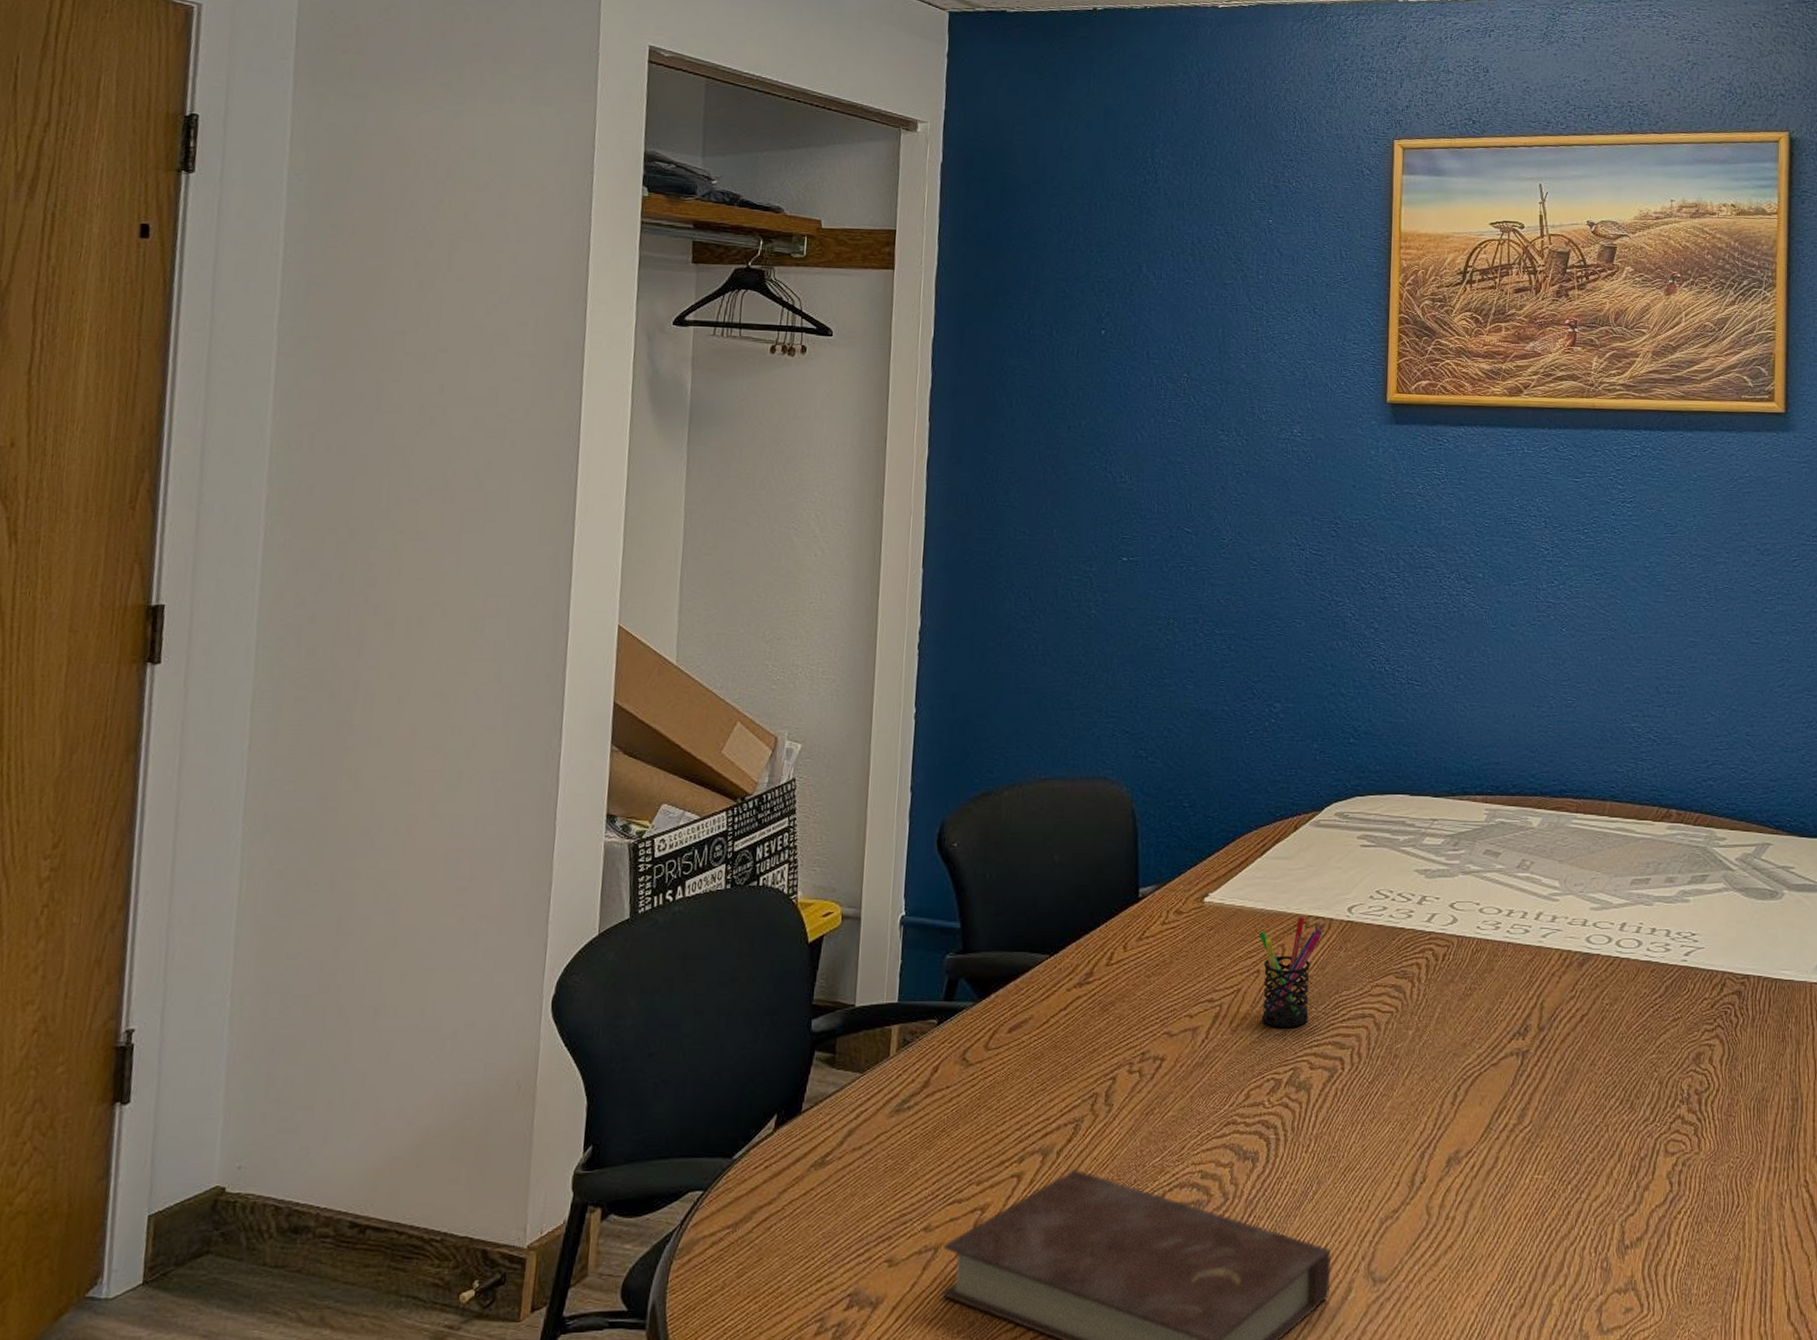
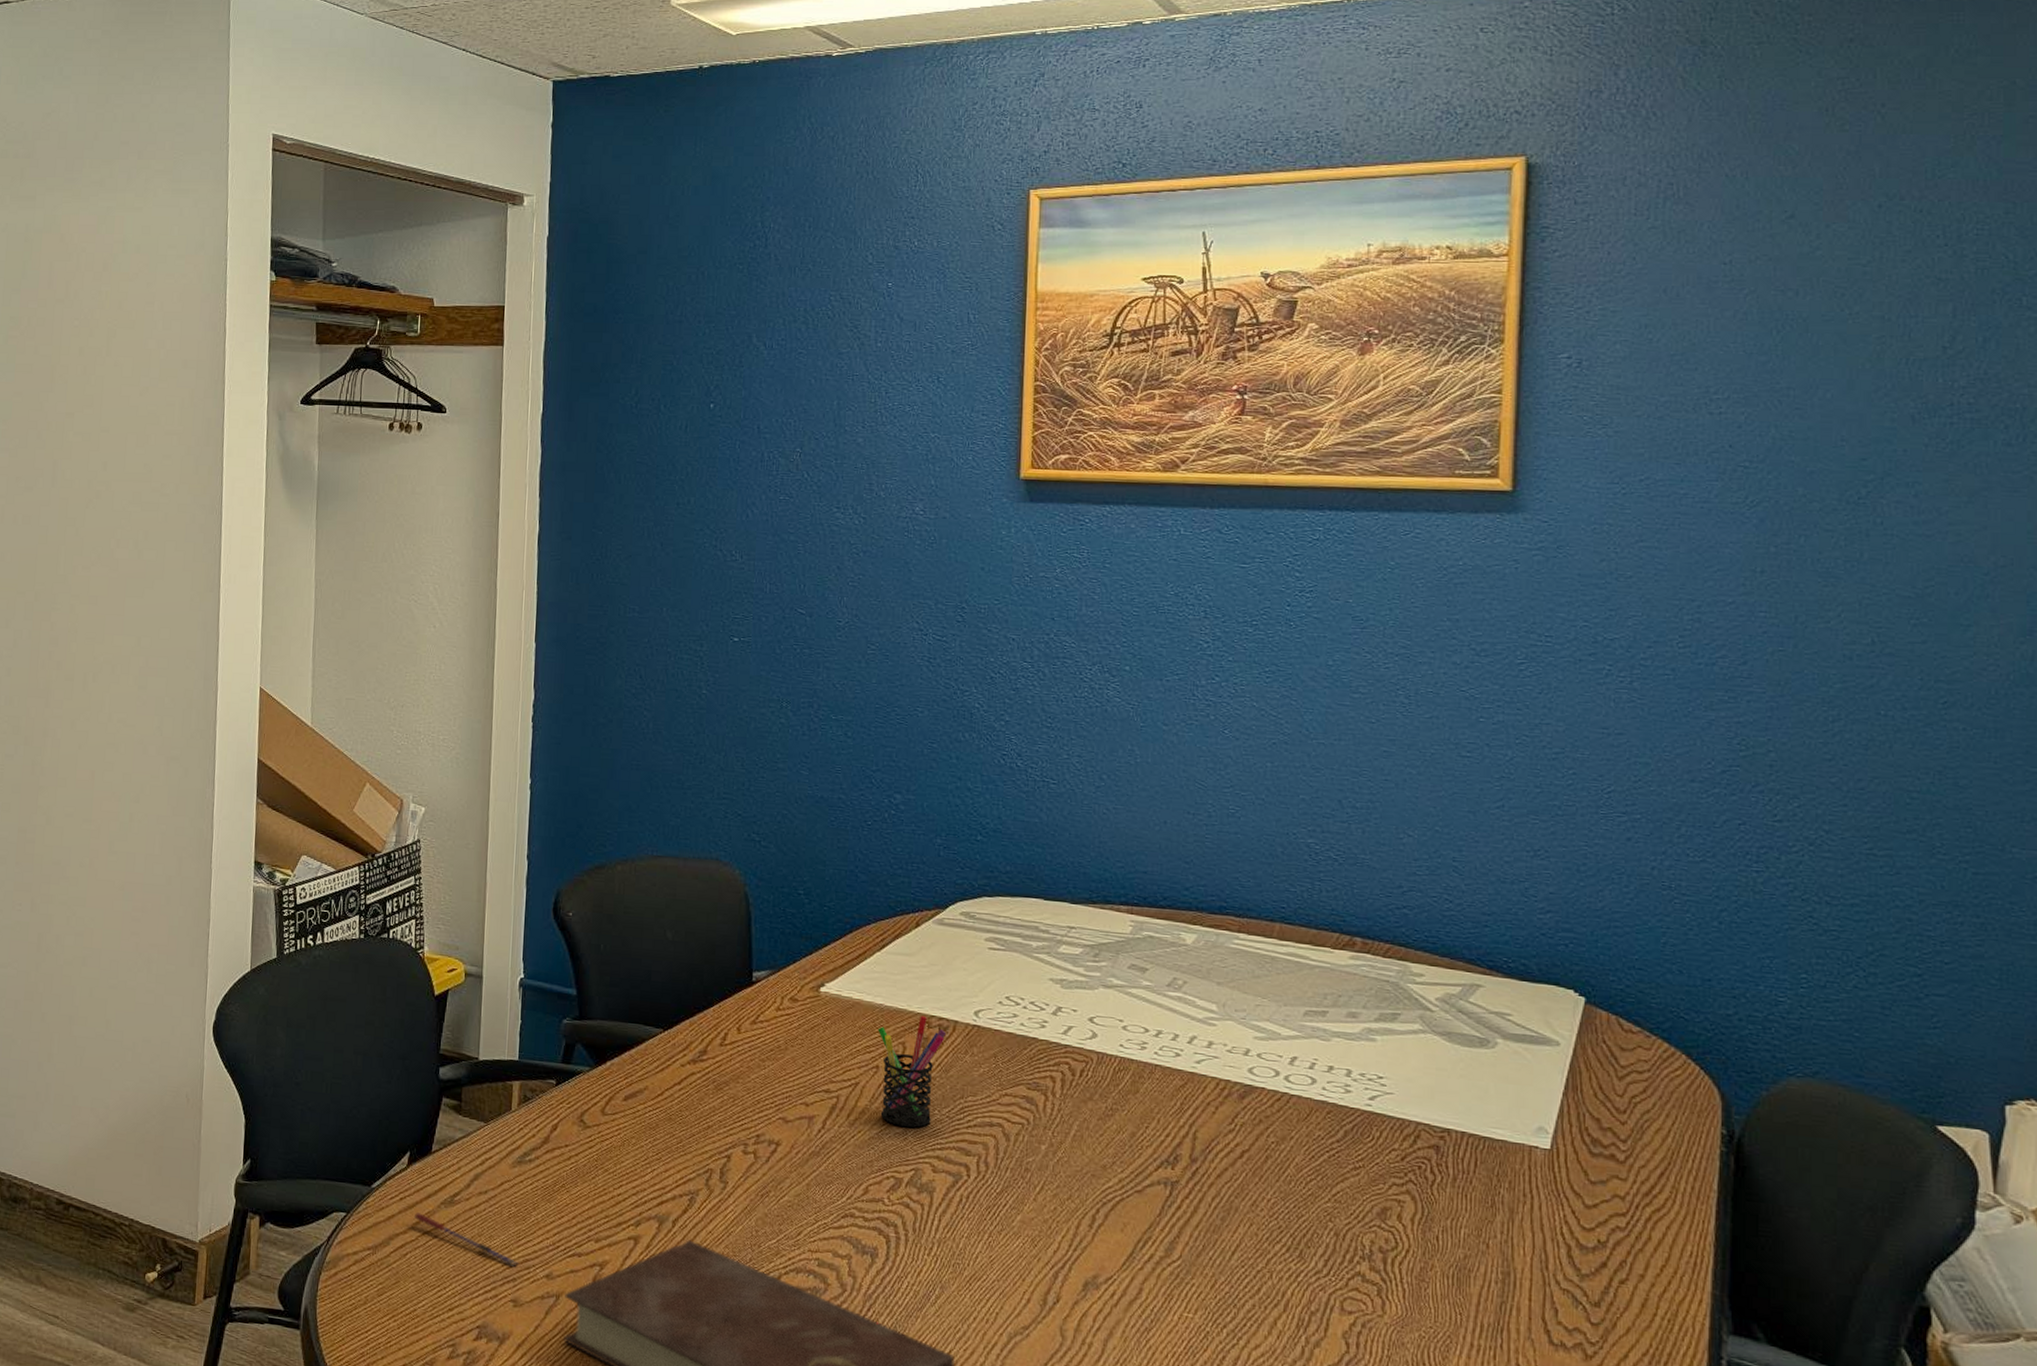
pen: none [781,1180,895,1224] -> present [414,1212,519,1267]

